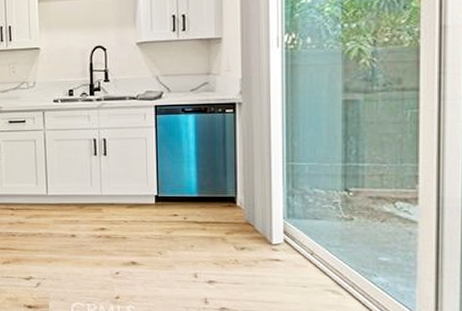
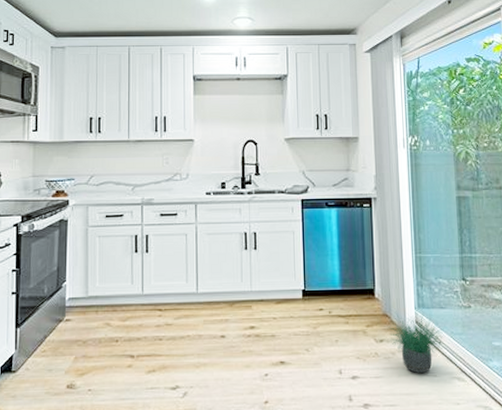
potted plant: none [247,220,317,284] -> present [384,311,444,374]

